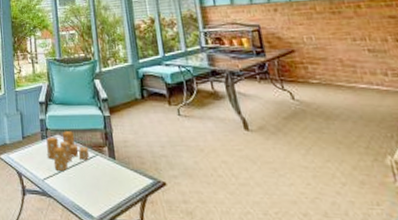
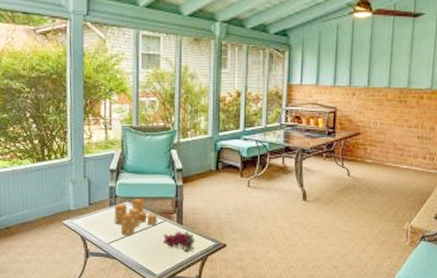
grapes: none [97,166,132,191] -> present [163,231,196,252]

